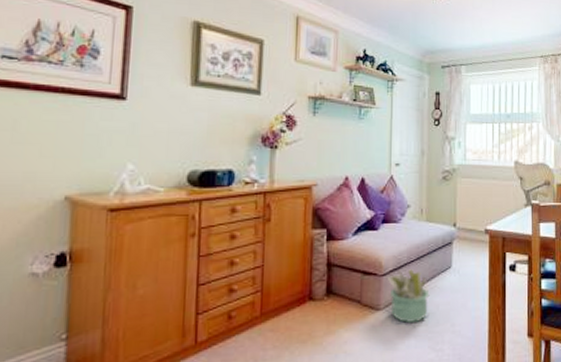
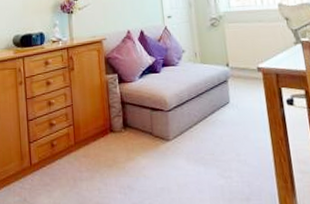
decorative plant: present [387,269,430,323] -> none [172,105,213,152]

